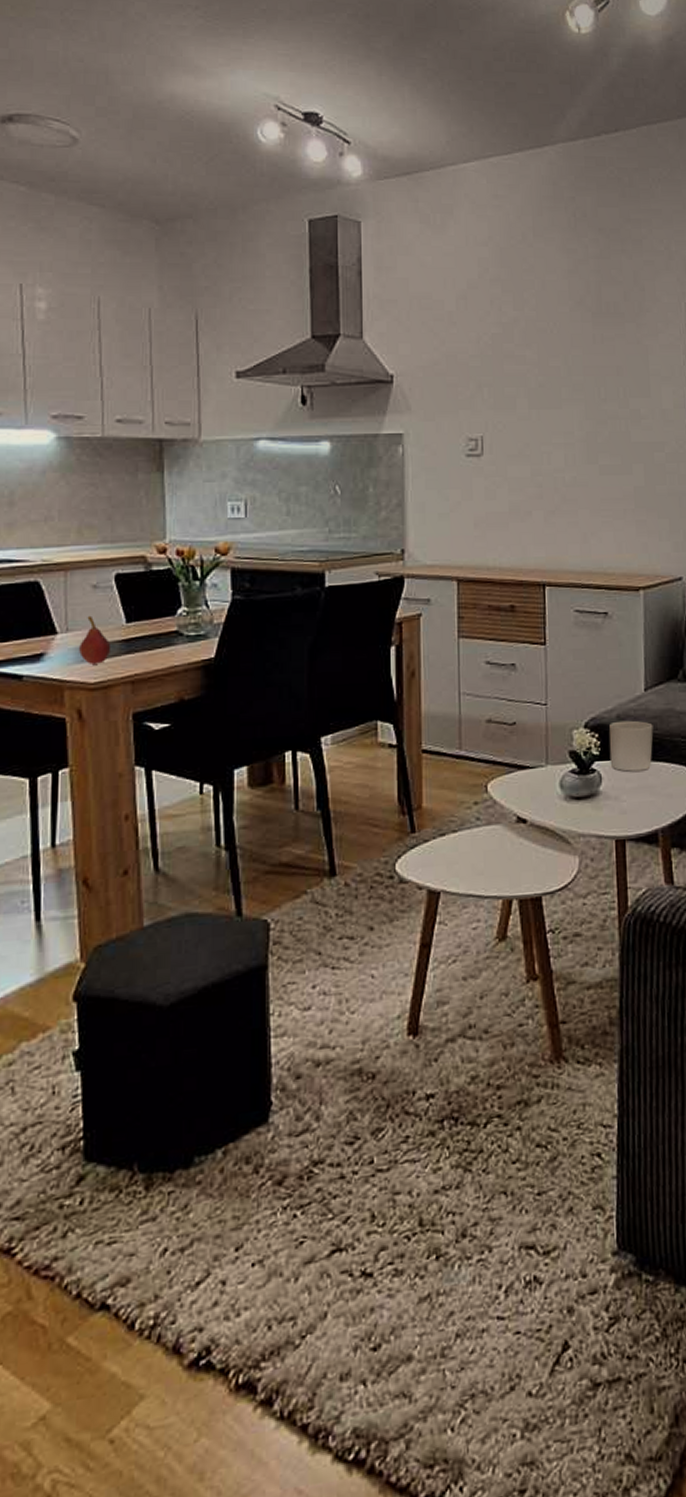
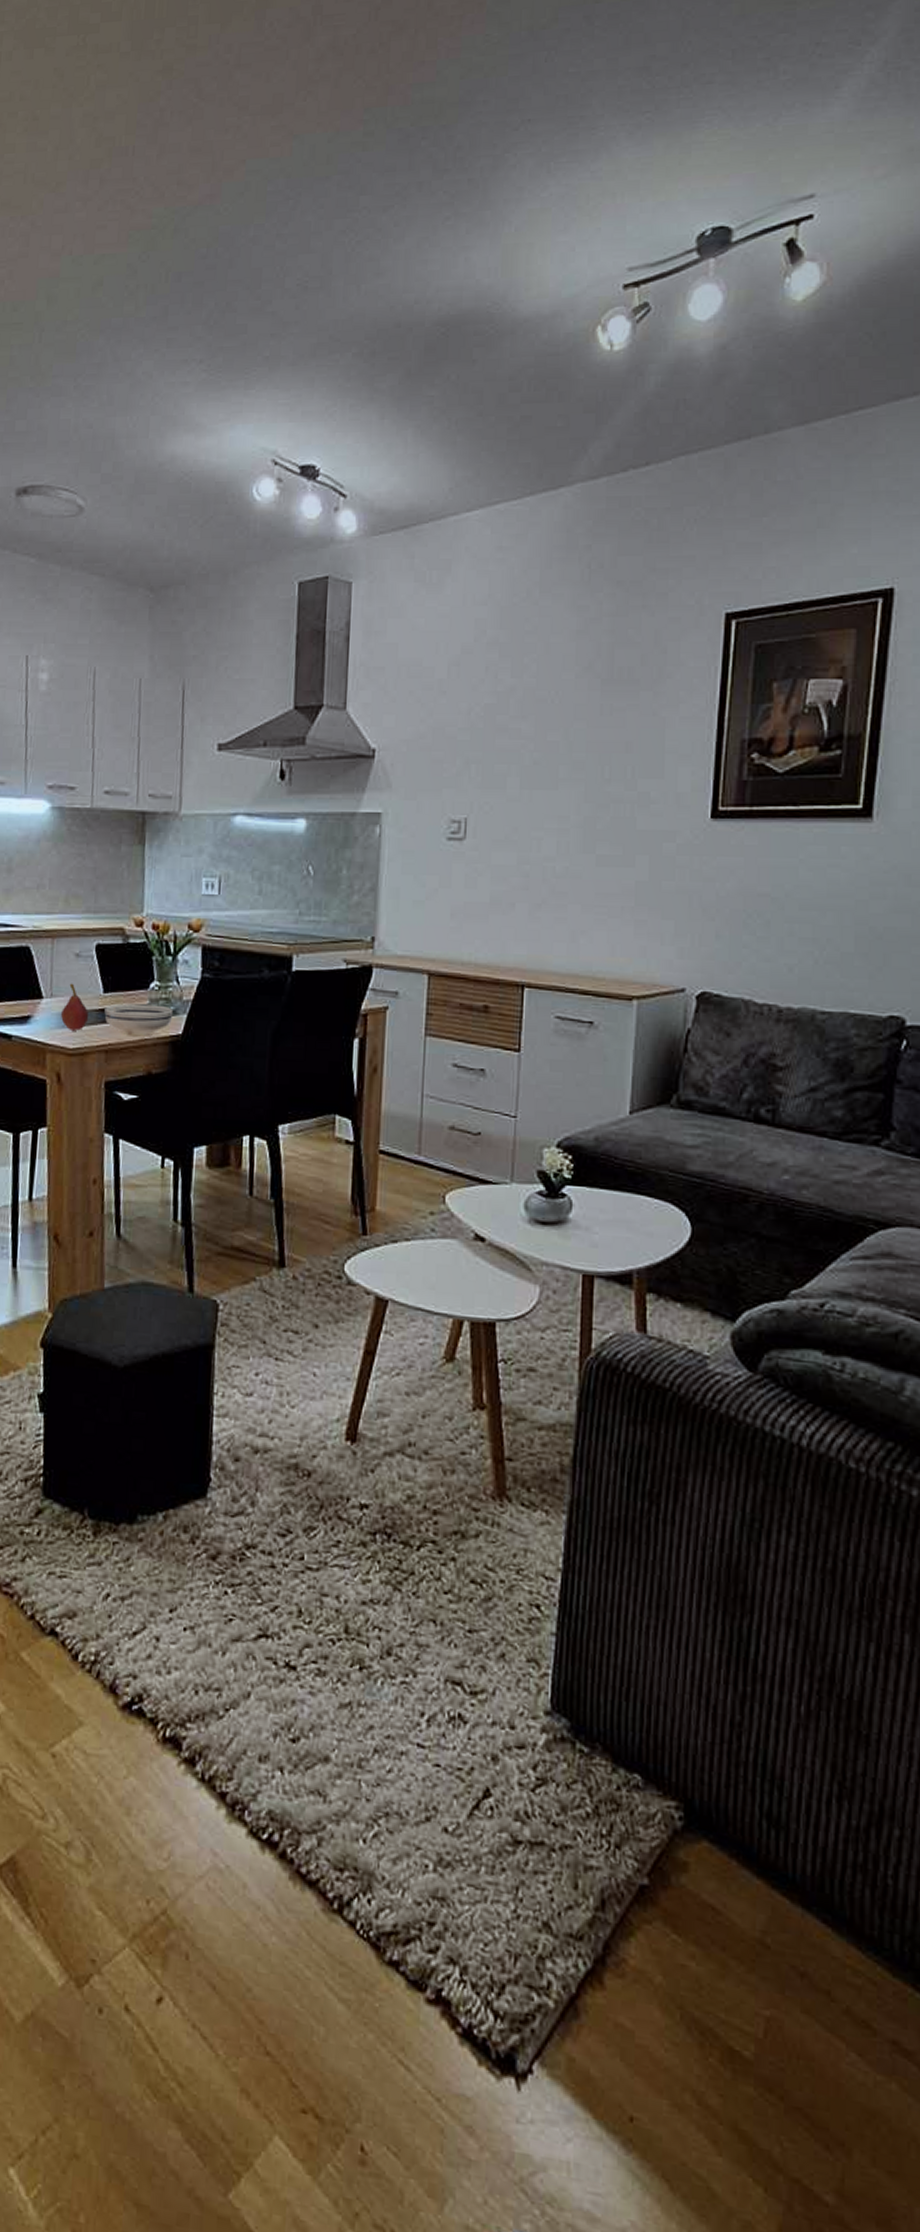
bowl: none [128,630,204,664] -> present [104,1003,174,1037]
mug: present [609,720,654,773] -> none [583,1144,637,1204]

